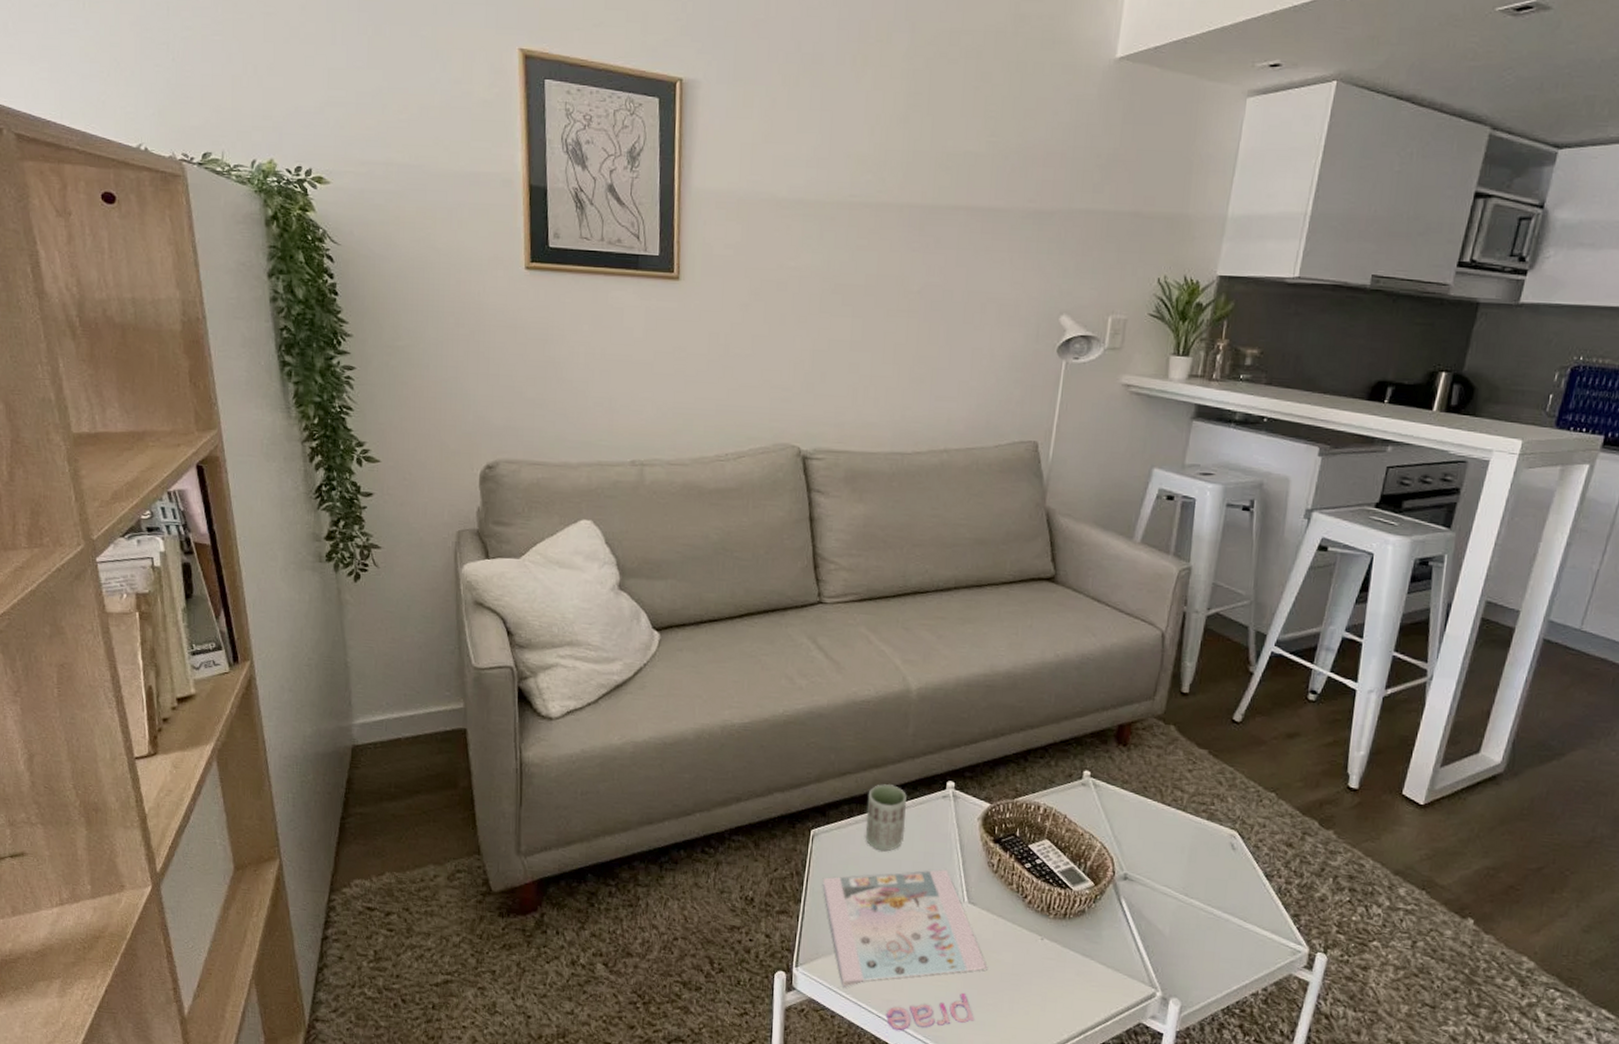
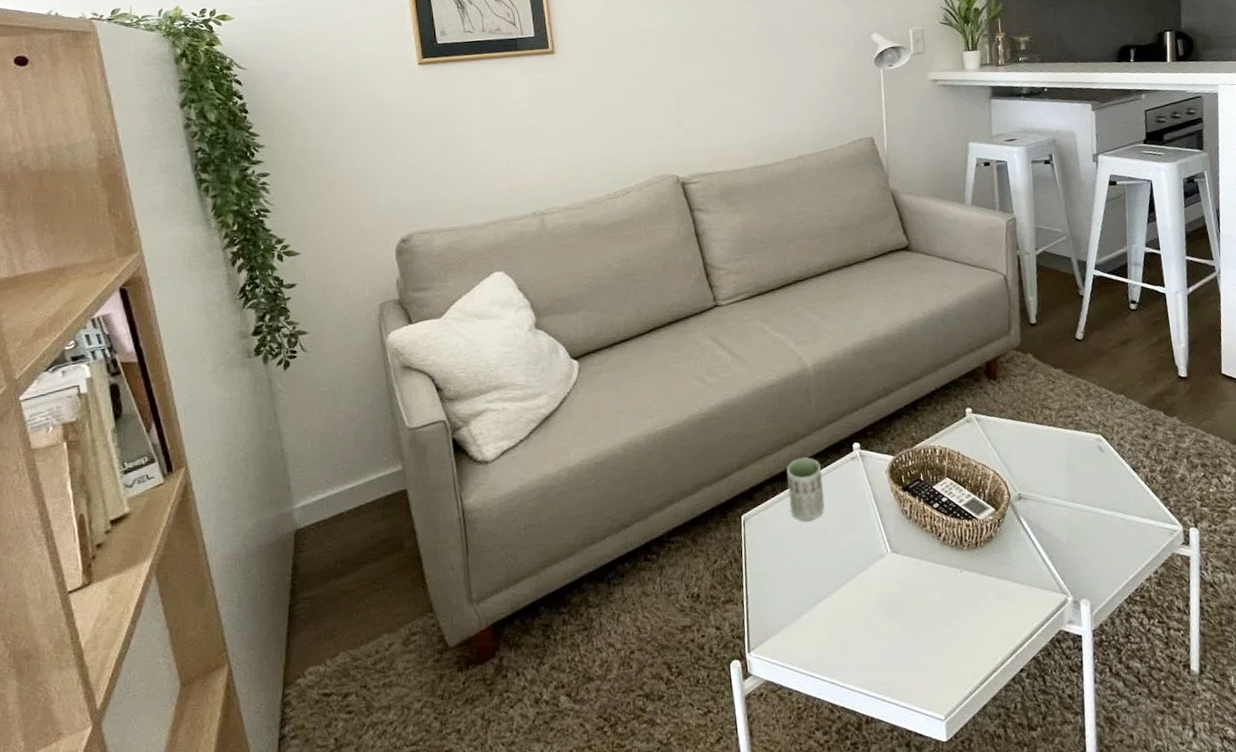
magazine: present [822,870,987,1031] -> none [759,526,920,693]

